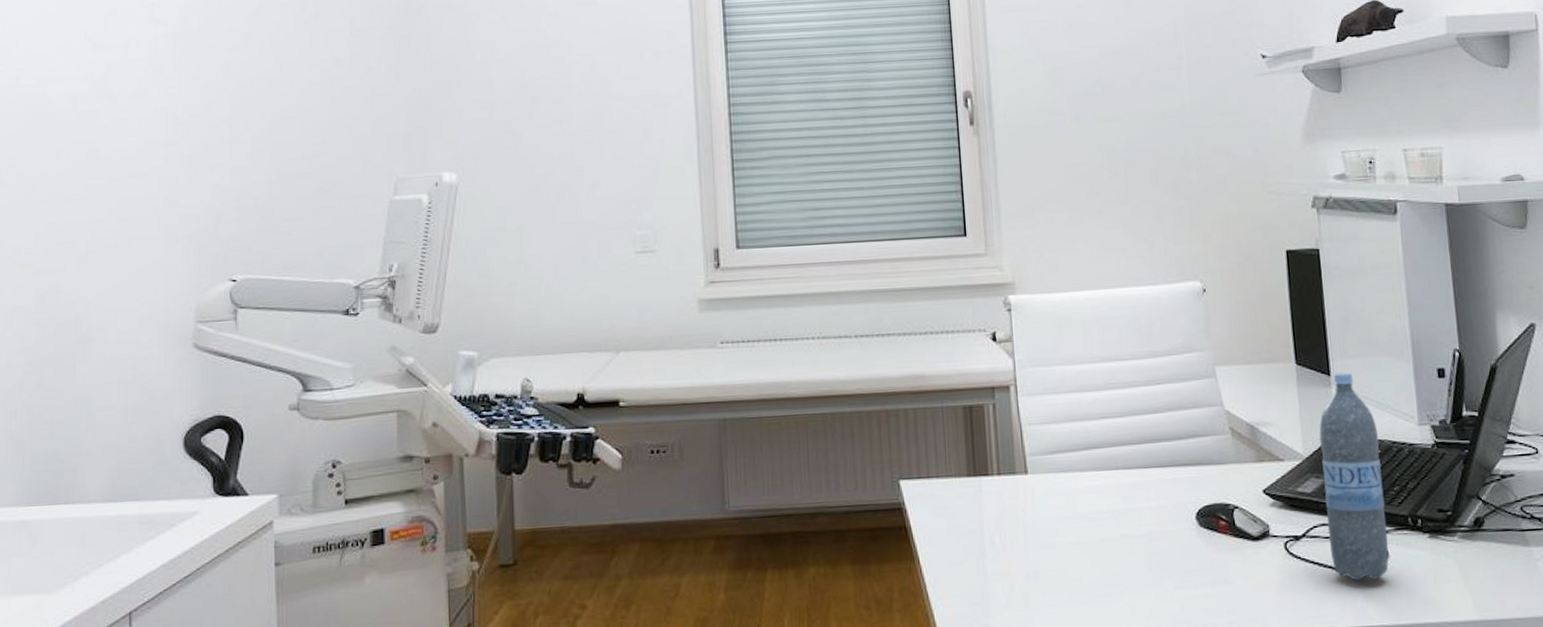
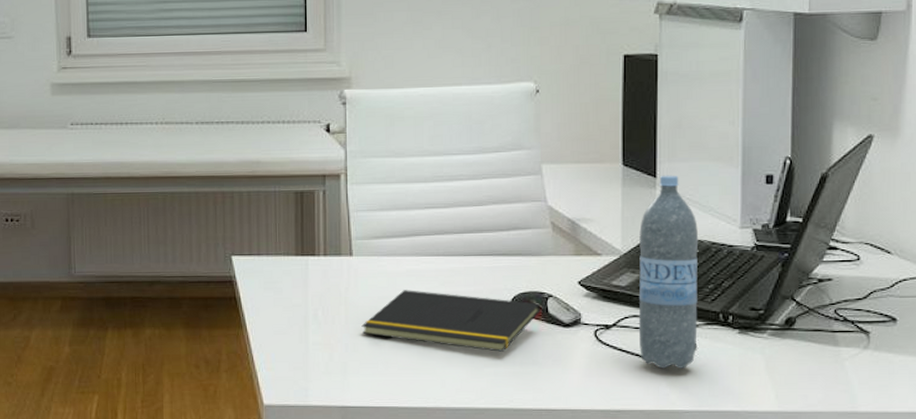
notepad: none [1042,508,1227,572] -> present [361,290,540,352]

